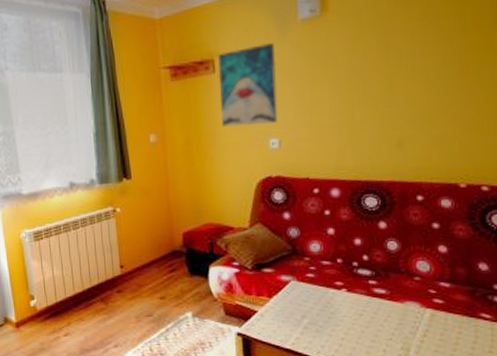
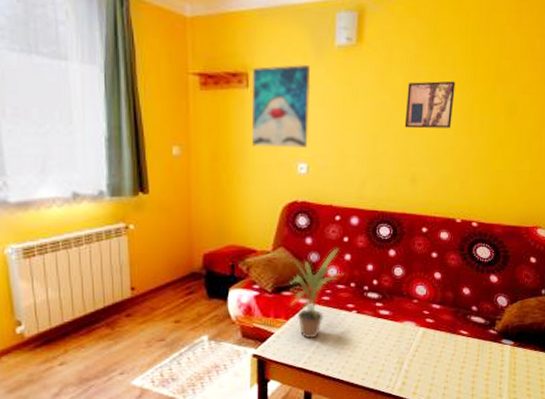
potted plant: none [268,222,328,319] -> present [290,248,343,339]
wall art: none [382,33,442,91] -> present [404,81,456,129]

